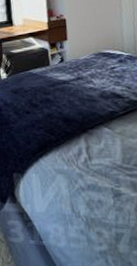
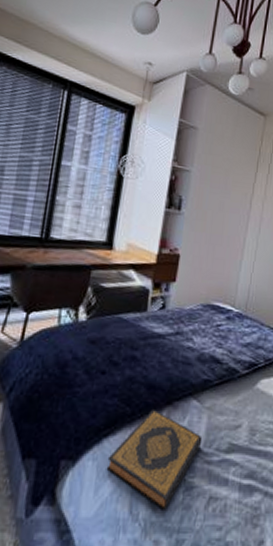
hardback book: none [46,136,121,210] -> present [106,408,203,510]

